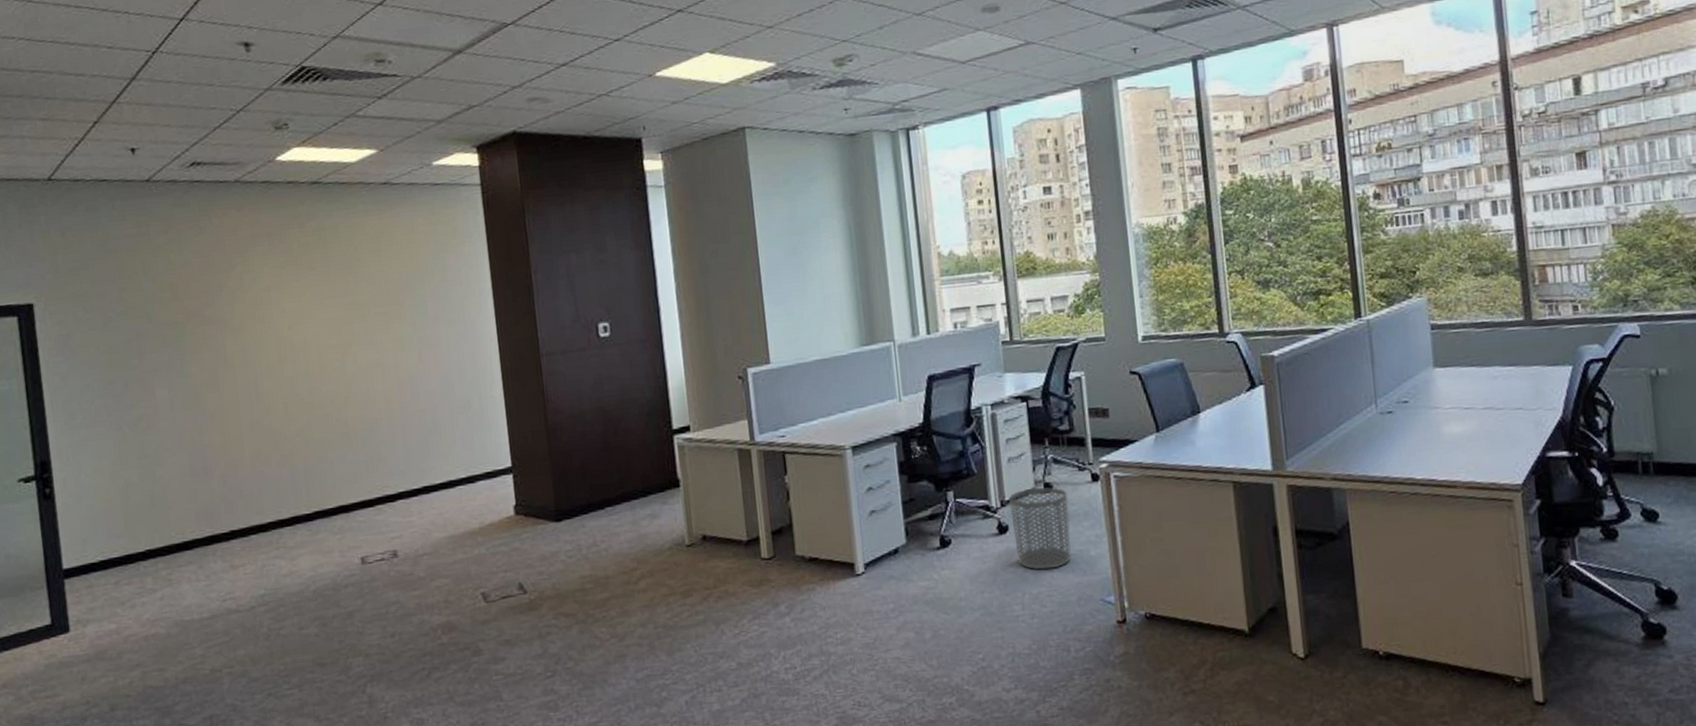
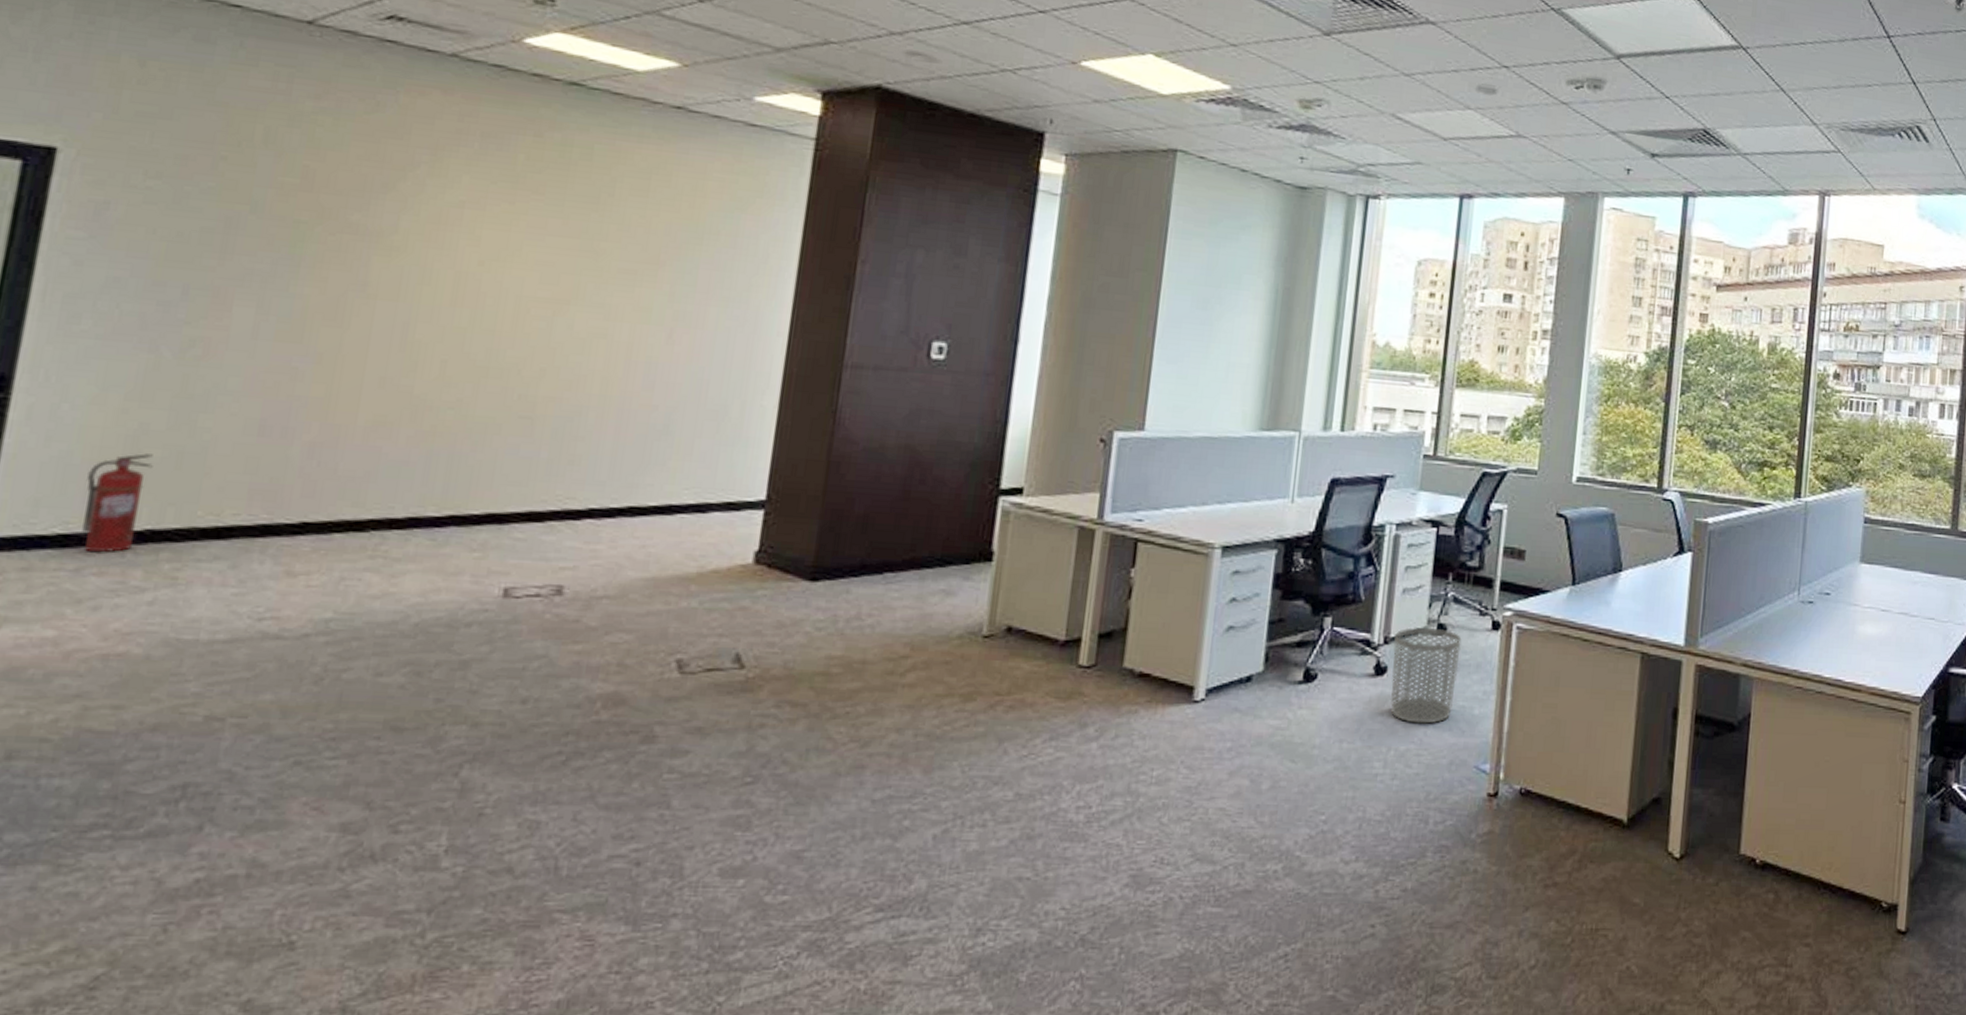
fire extinguisher: none [106,499,141,570] -> present [82,453,153,553]

